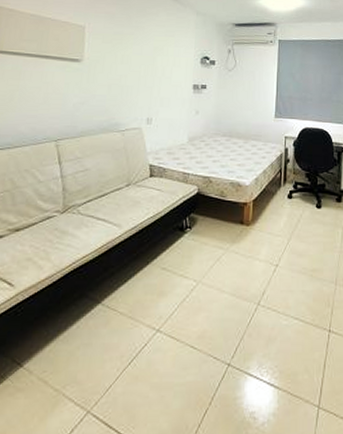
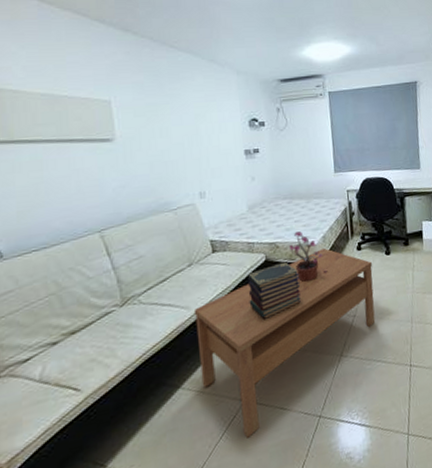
coffee table: none [120,191,301,370] -> present [195,248,376,438]
book stack: none [176,197,228,252] -> present [247,262,301,321]
potted plant: none [221,170,255,222] -> present [289,231,327,282]

